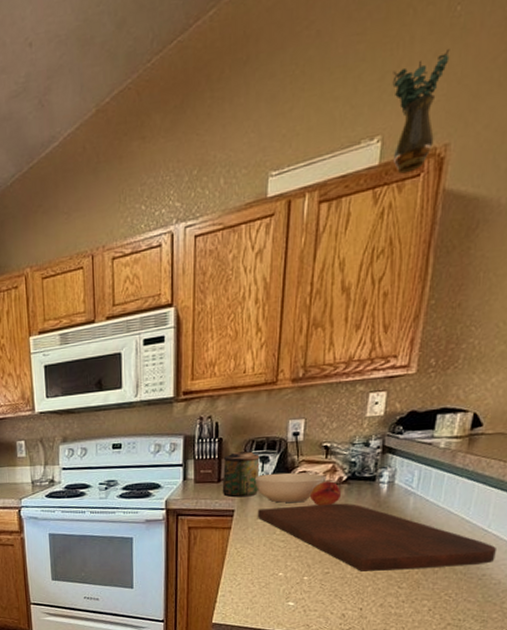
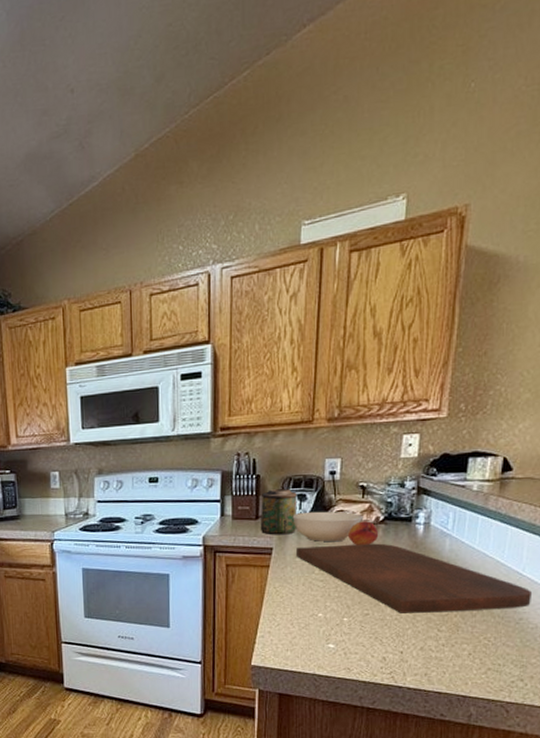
vase: present [392,49,450,174] -> none [415,120,466,229]

